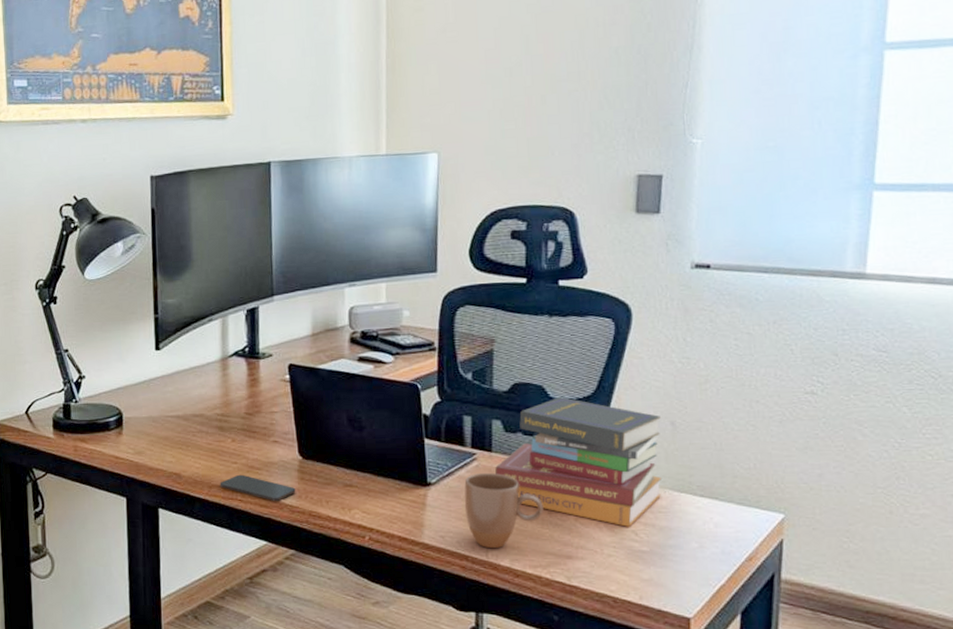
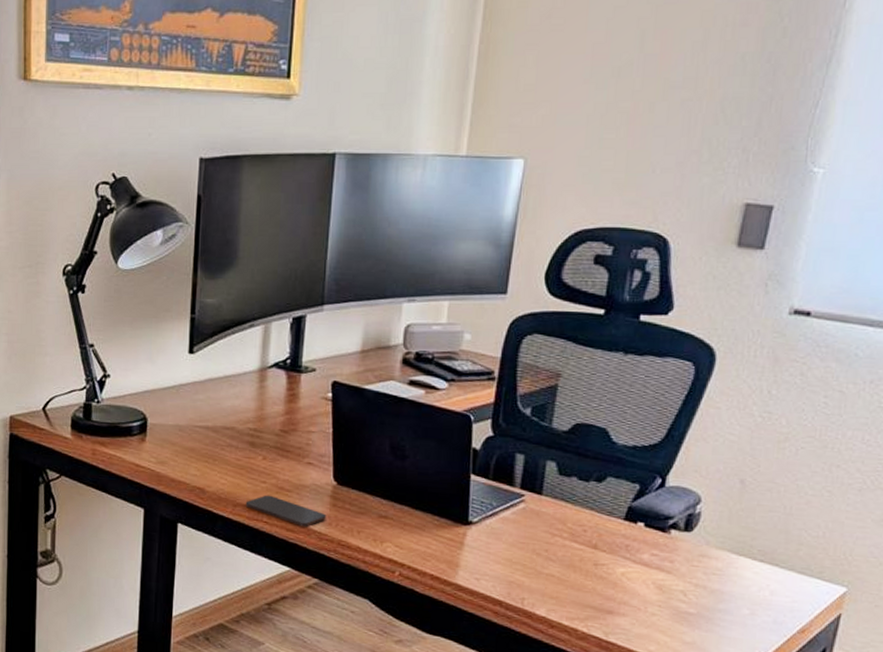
mug: present [464,472,543,549] -> none [504,516,590,597]
books: present [494,397,663,527] -> none [542,443,730,587]

